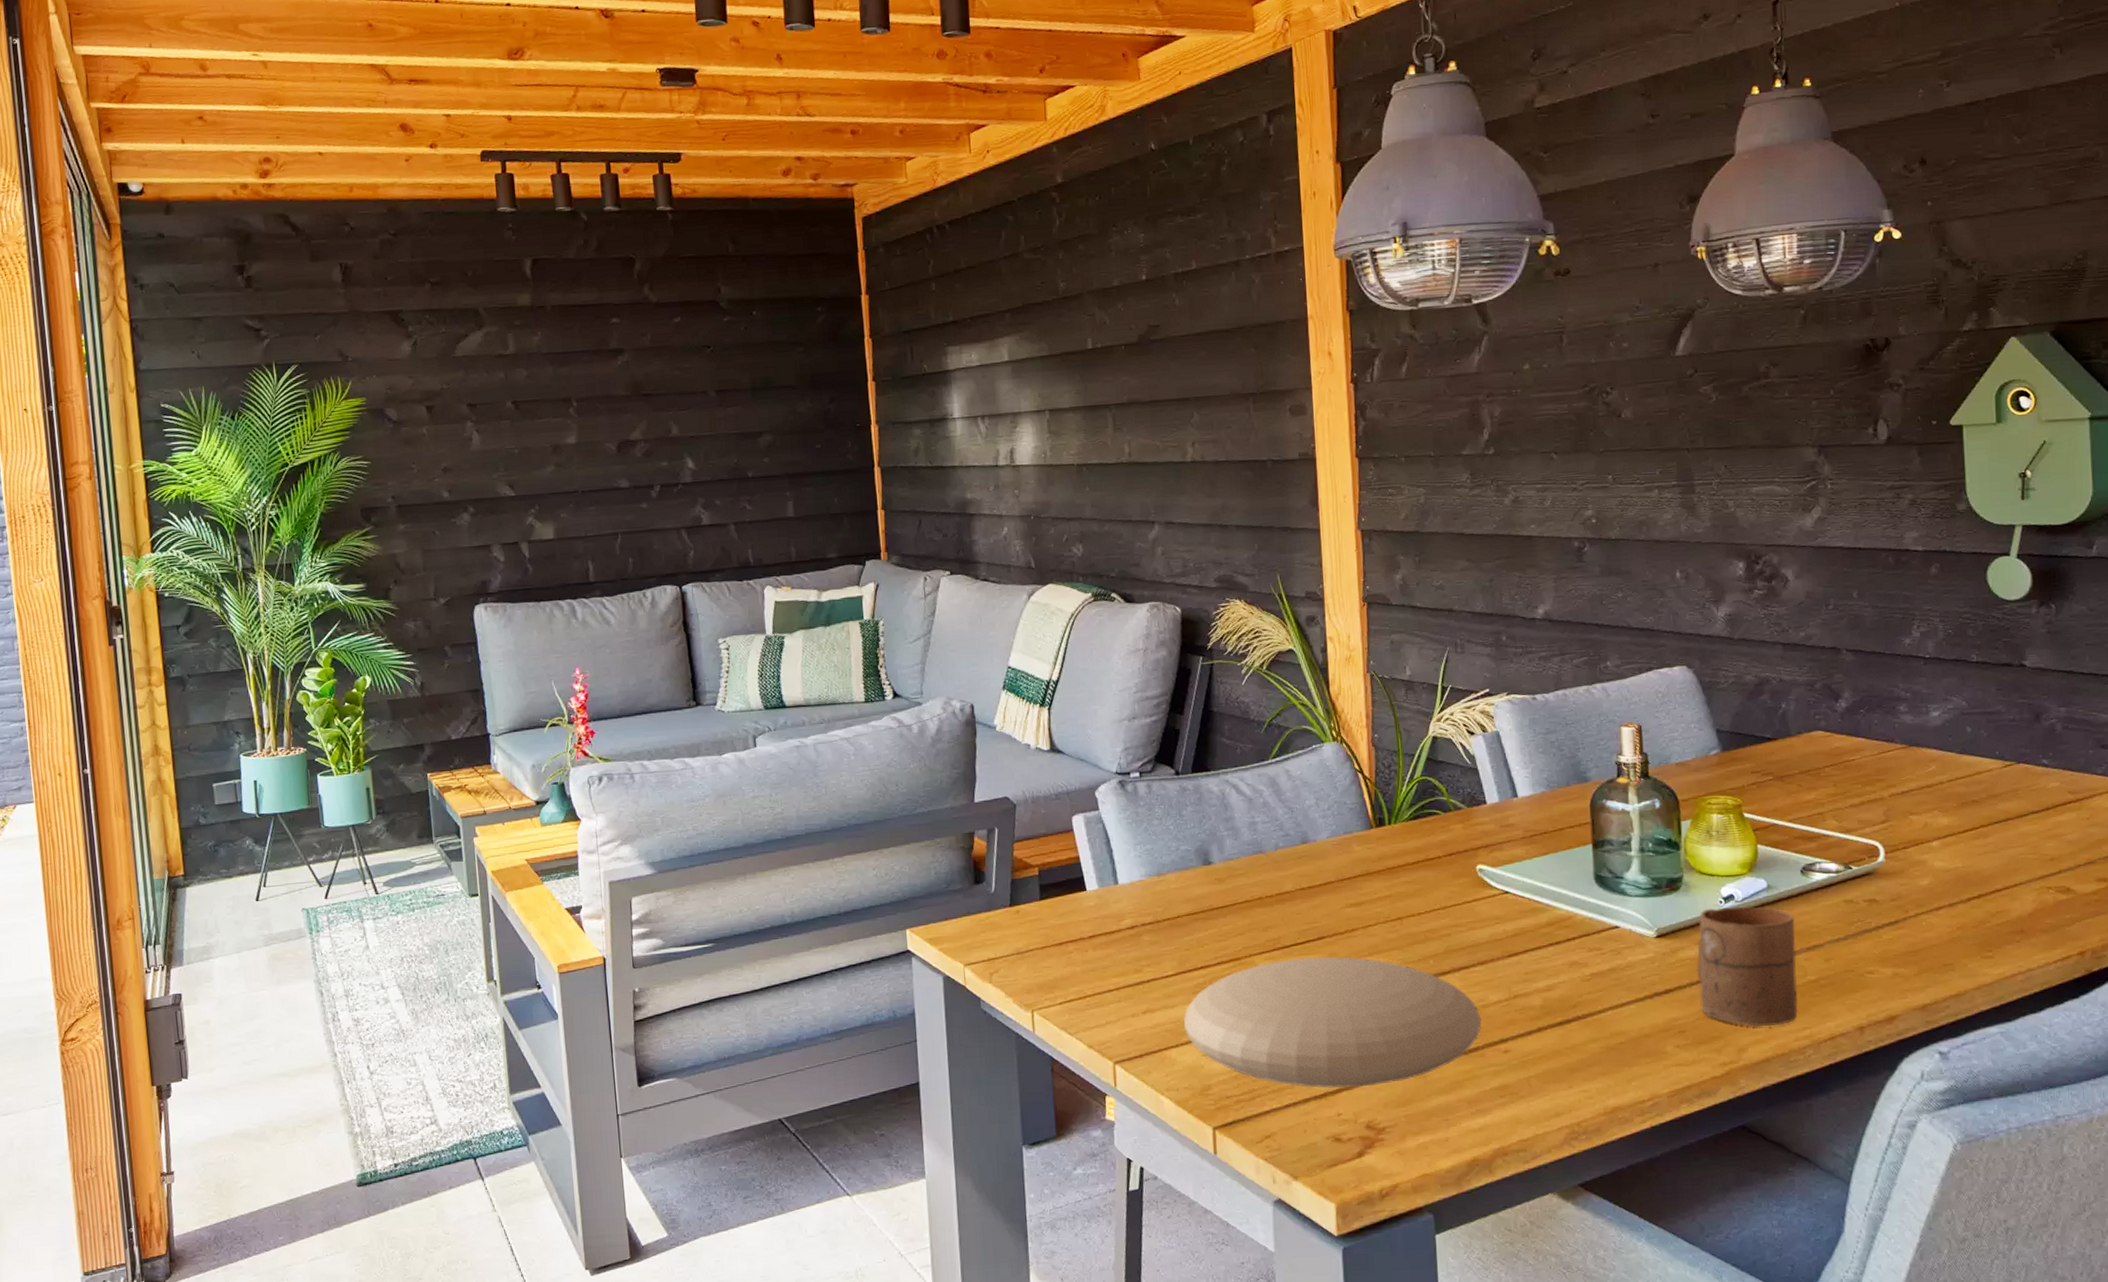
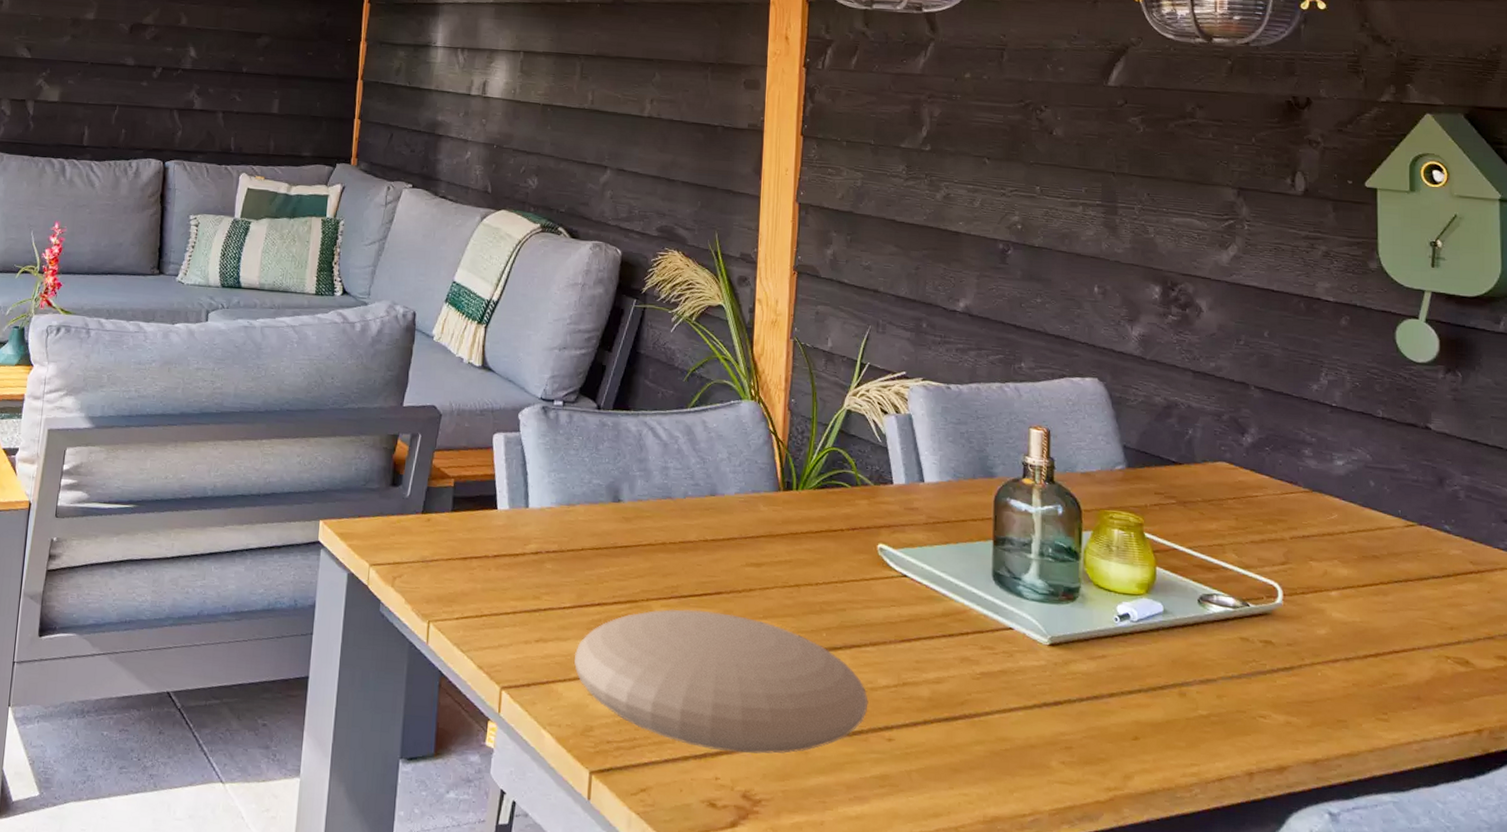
cup: present [1696,906,1798,1027] -> none [1087,624,1189,758]

